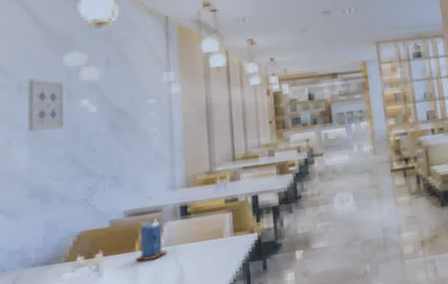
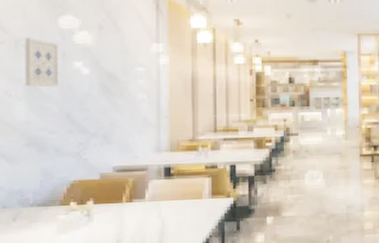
candle: present [134,219,167,262] -> none [121,176,151,213]

